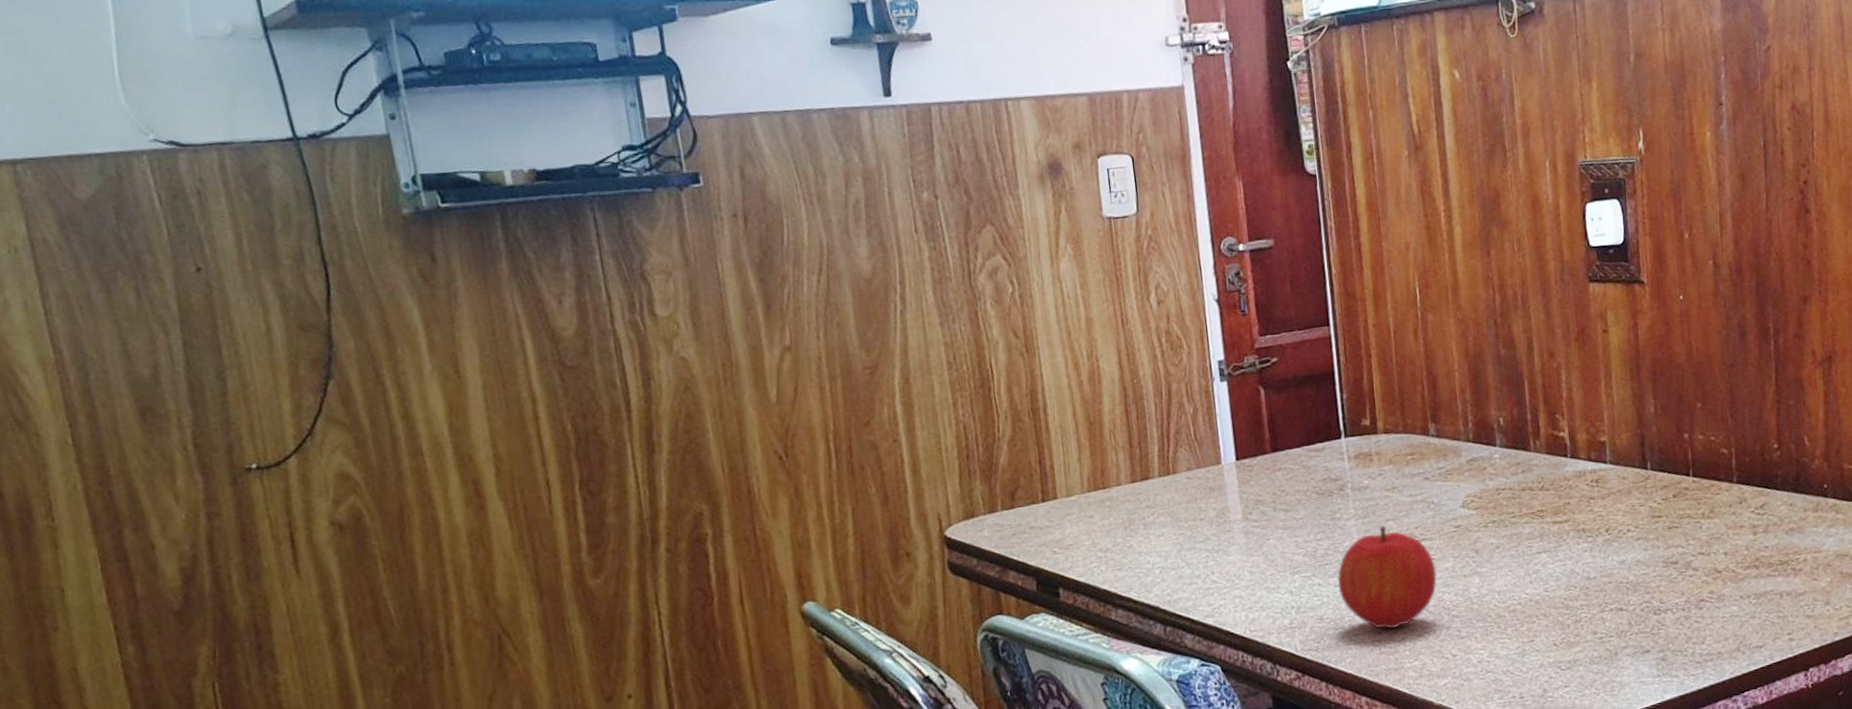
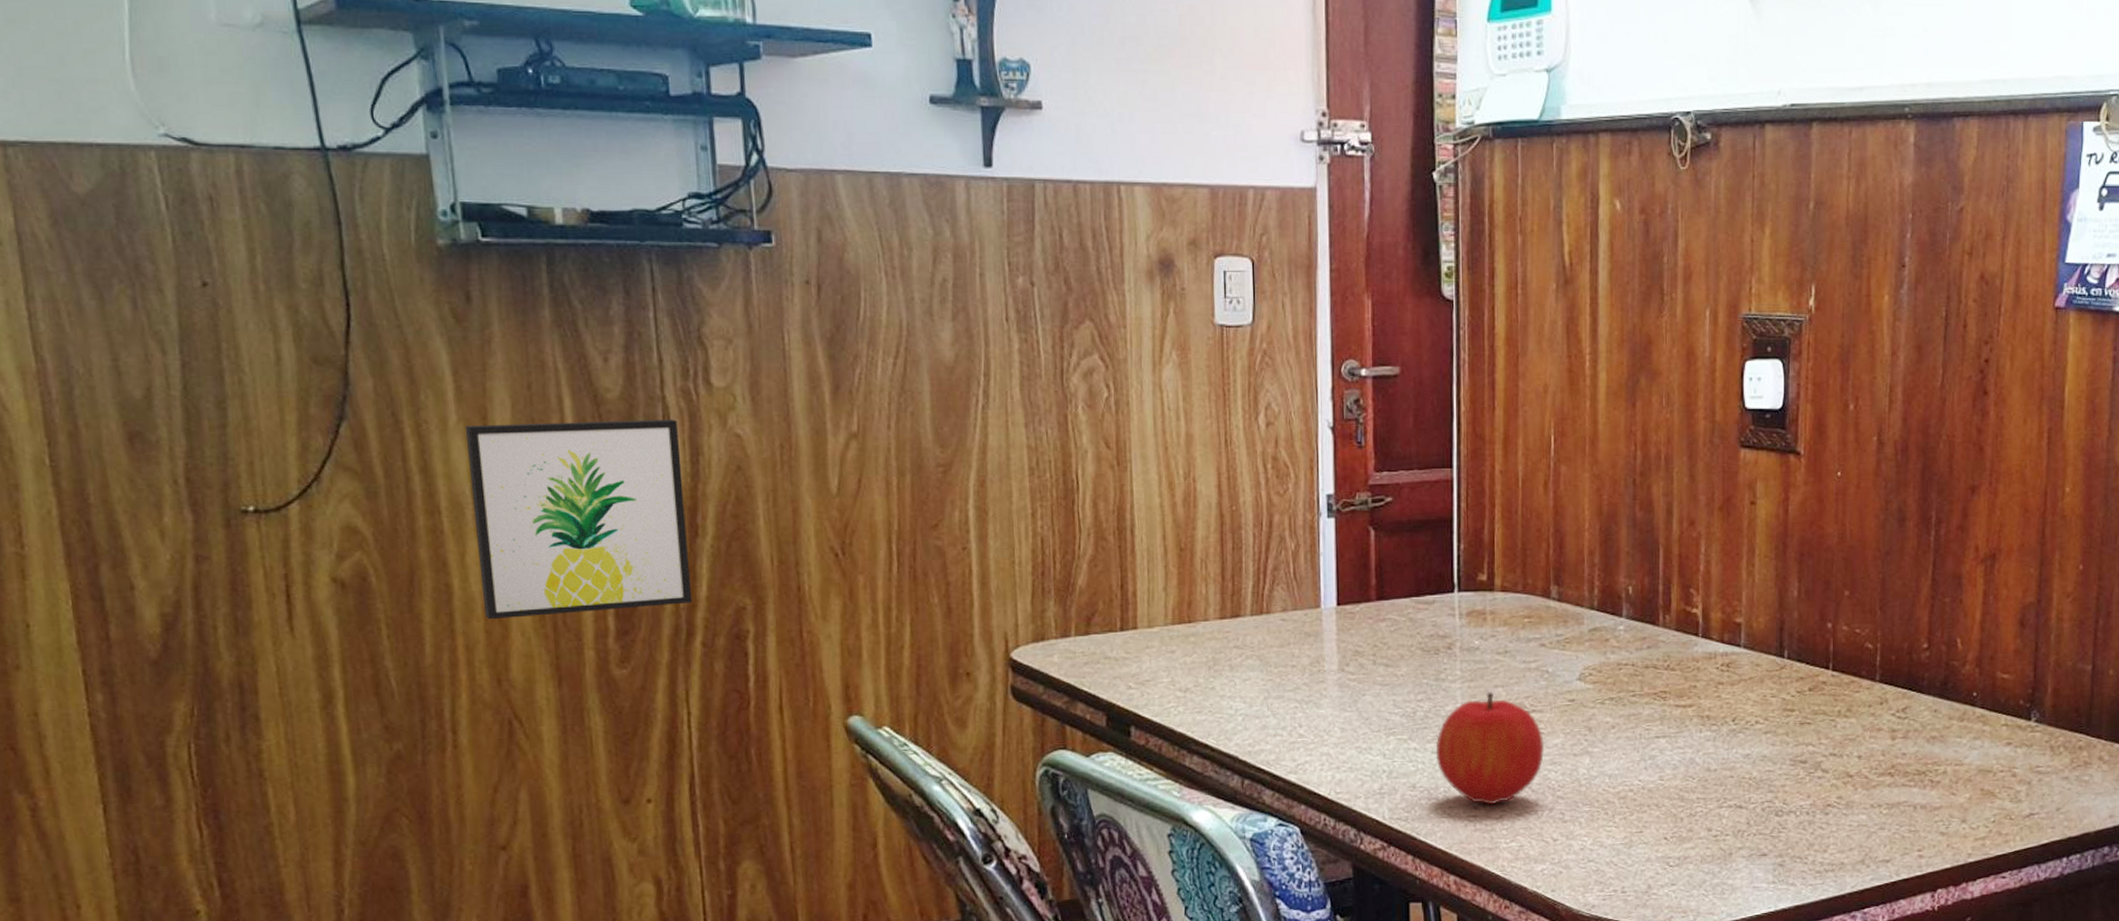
wall art: none [439,350,655,546] -> present [464,420,693,620]

